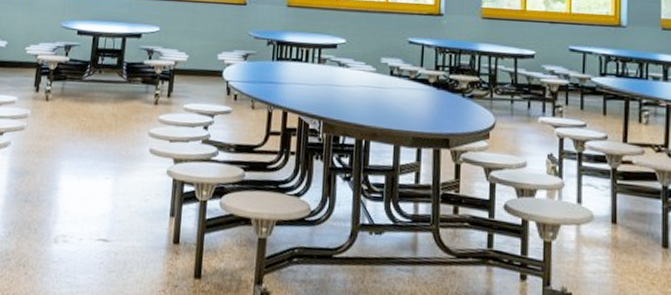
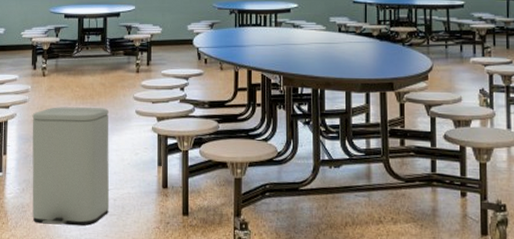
pedal bin: none [17,137,118,282] -> present [32,107,110,226]

